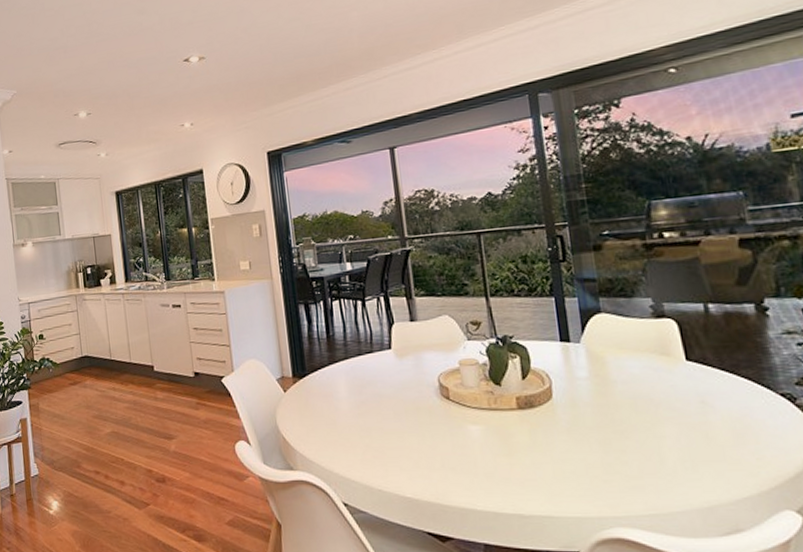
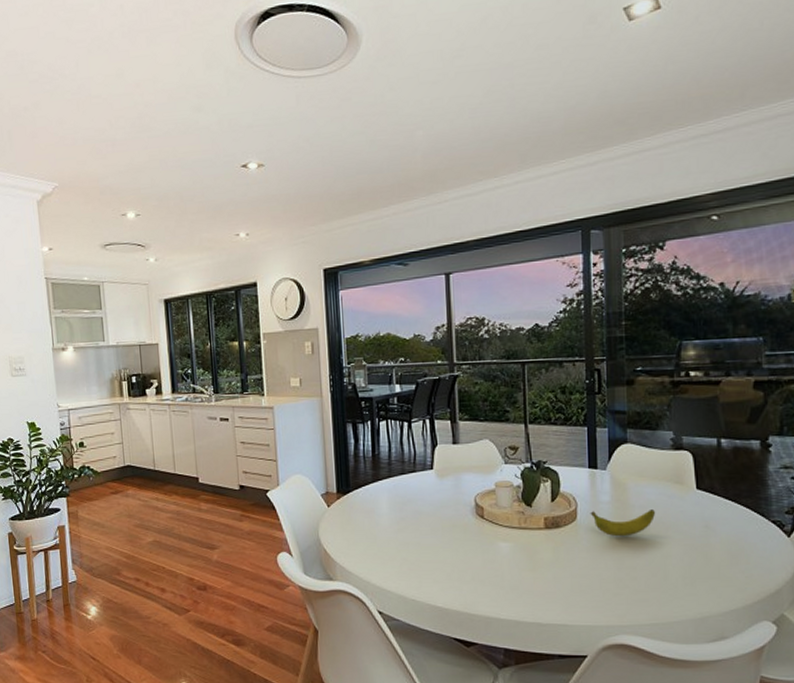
banana: none [566,385,642,416] -> present [590,510,656,537]

